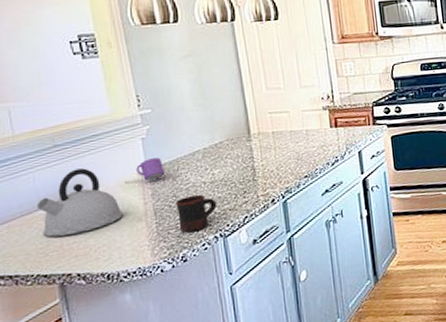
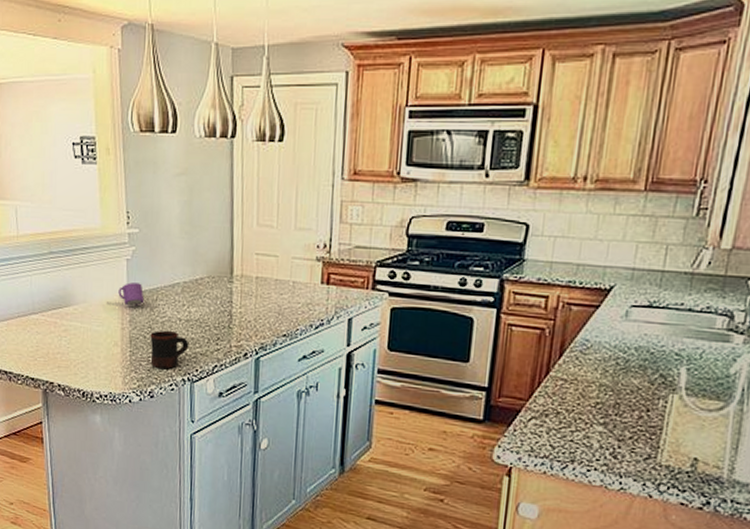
kettle: present [36,168,123,237] -> none [31,280,102,345]

